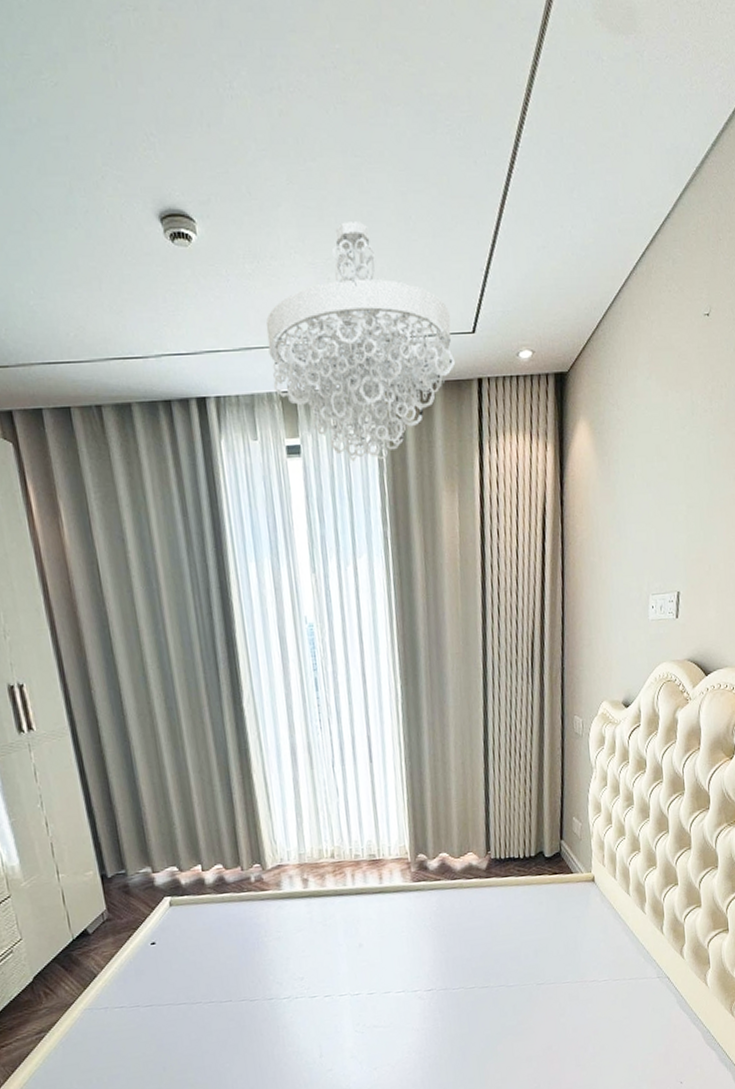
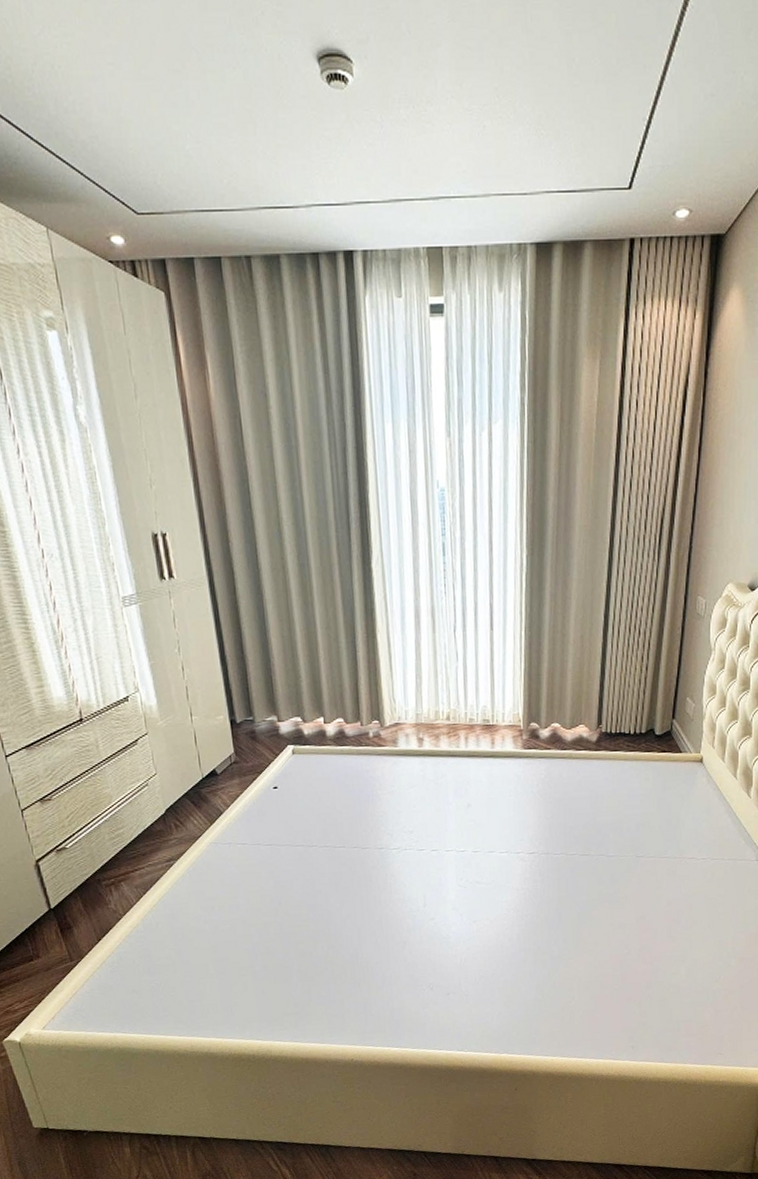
chandelier: present [265,222,456,462] -> none [417,64,609,323]

